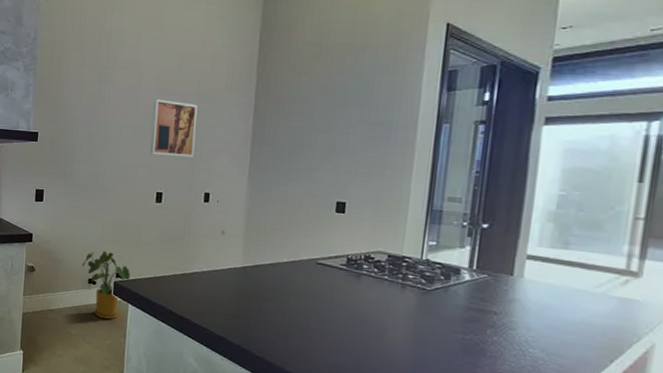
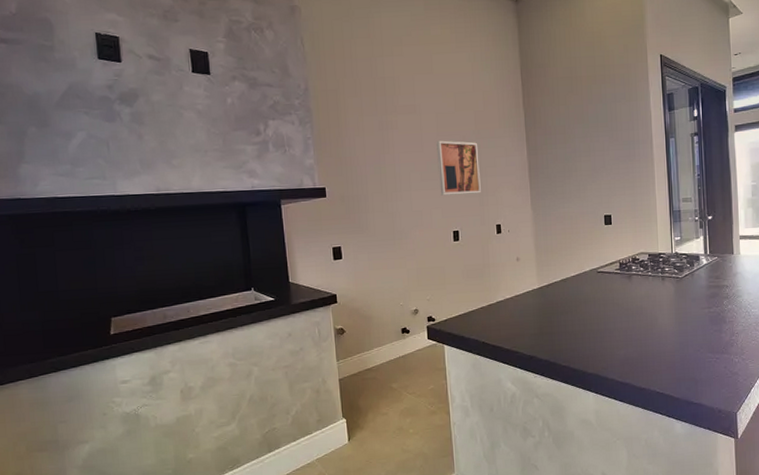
house plant: present [82,251,131,320] -> none [393,297,442,366]

